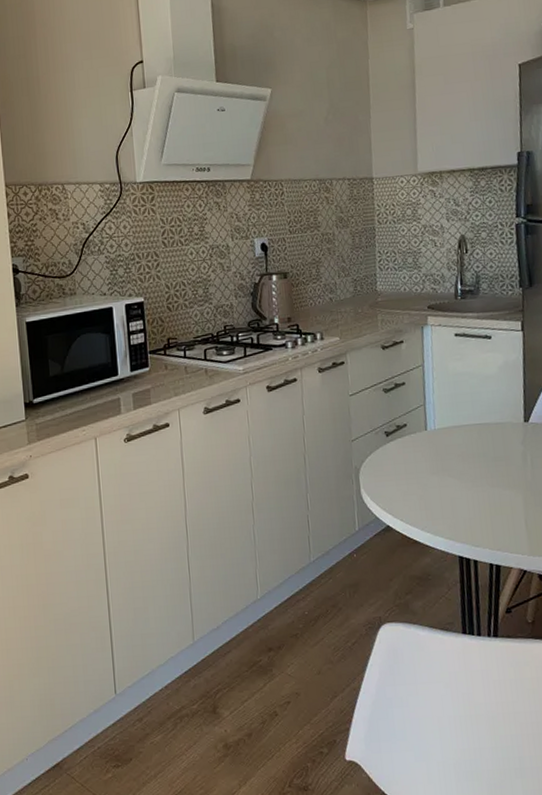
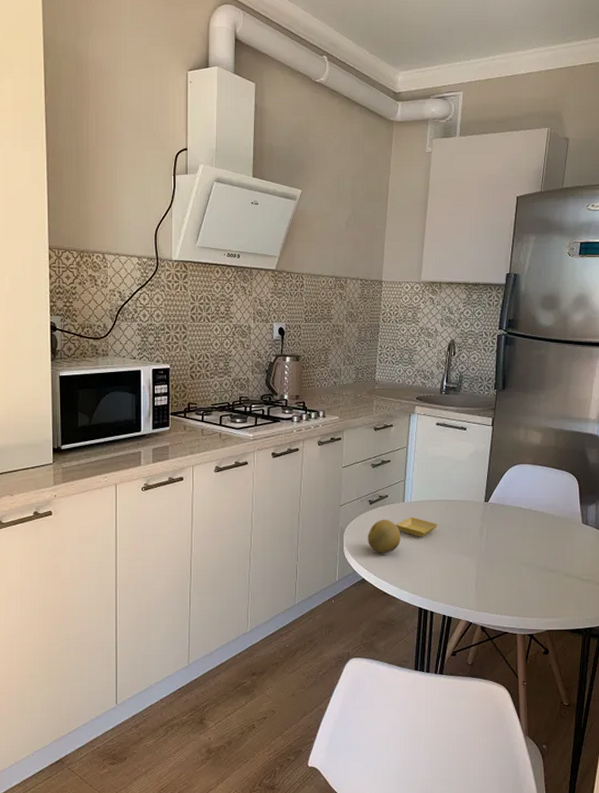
fruit: none [388,452,428,494] -> present [368,519,401,553]
saucer: none [420,447,471,471] -> present [396,517,438,537]

